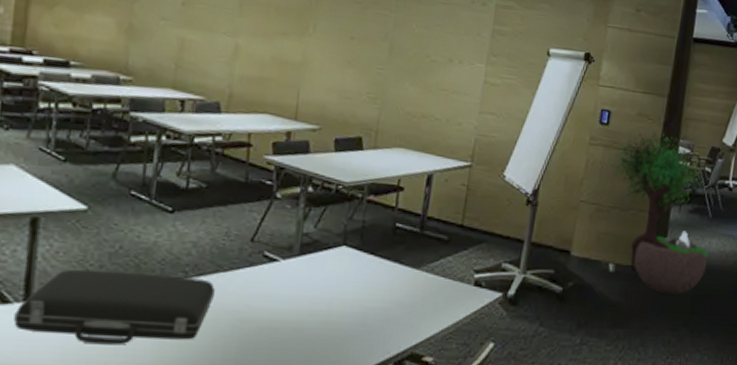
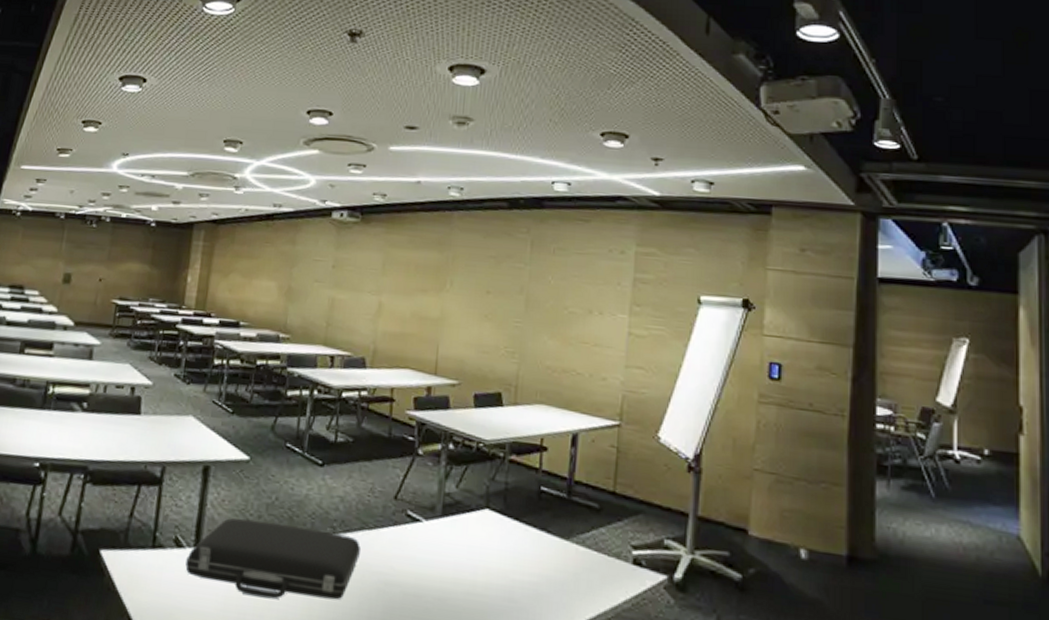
potted tree: present [609,124,709,295] -> none [787,380,938,596]

